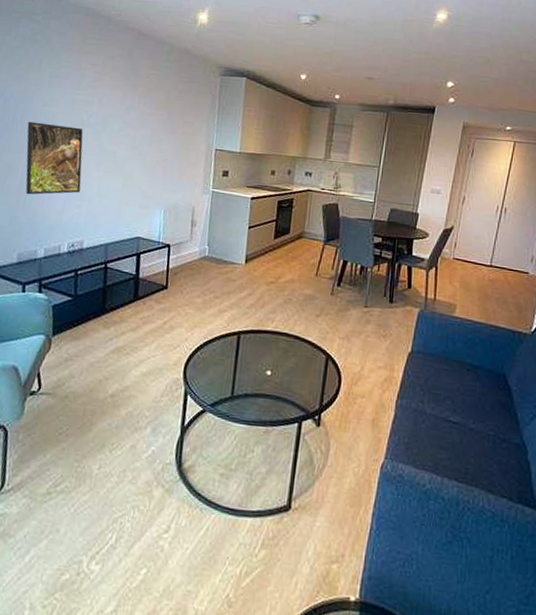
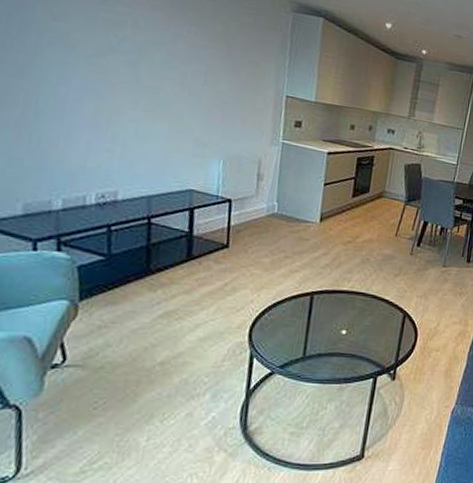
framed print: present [25,121,83,195] -> none [27,37,113,135]

